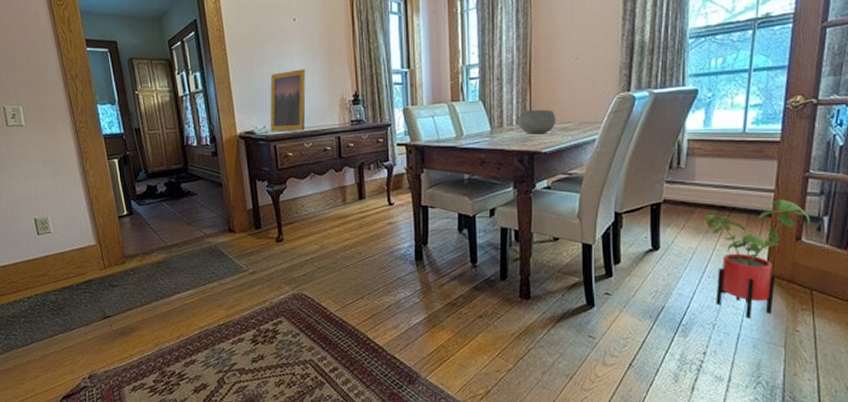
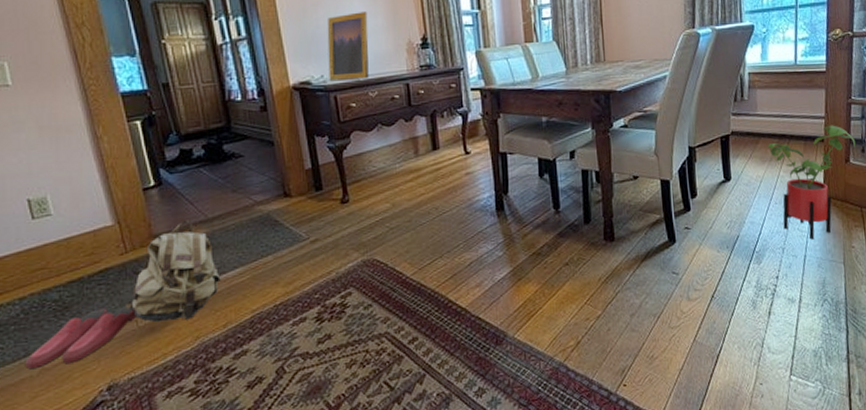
slippers: none [31,312,111,354] -> present [24,307,136,370]
backpack: none [102,245,176,329] -> present [124,220,221,323]
bowl: present [519,110,557,134] -> none [593,48,629,74]

